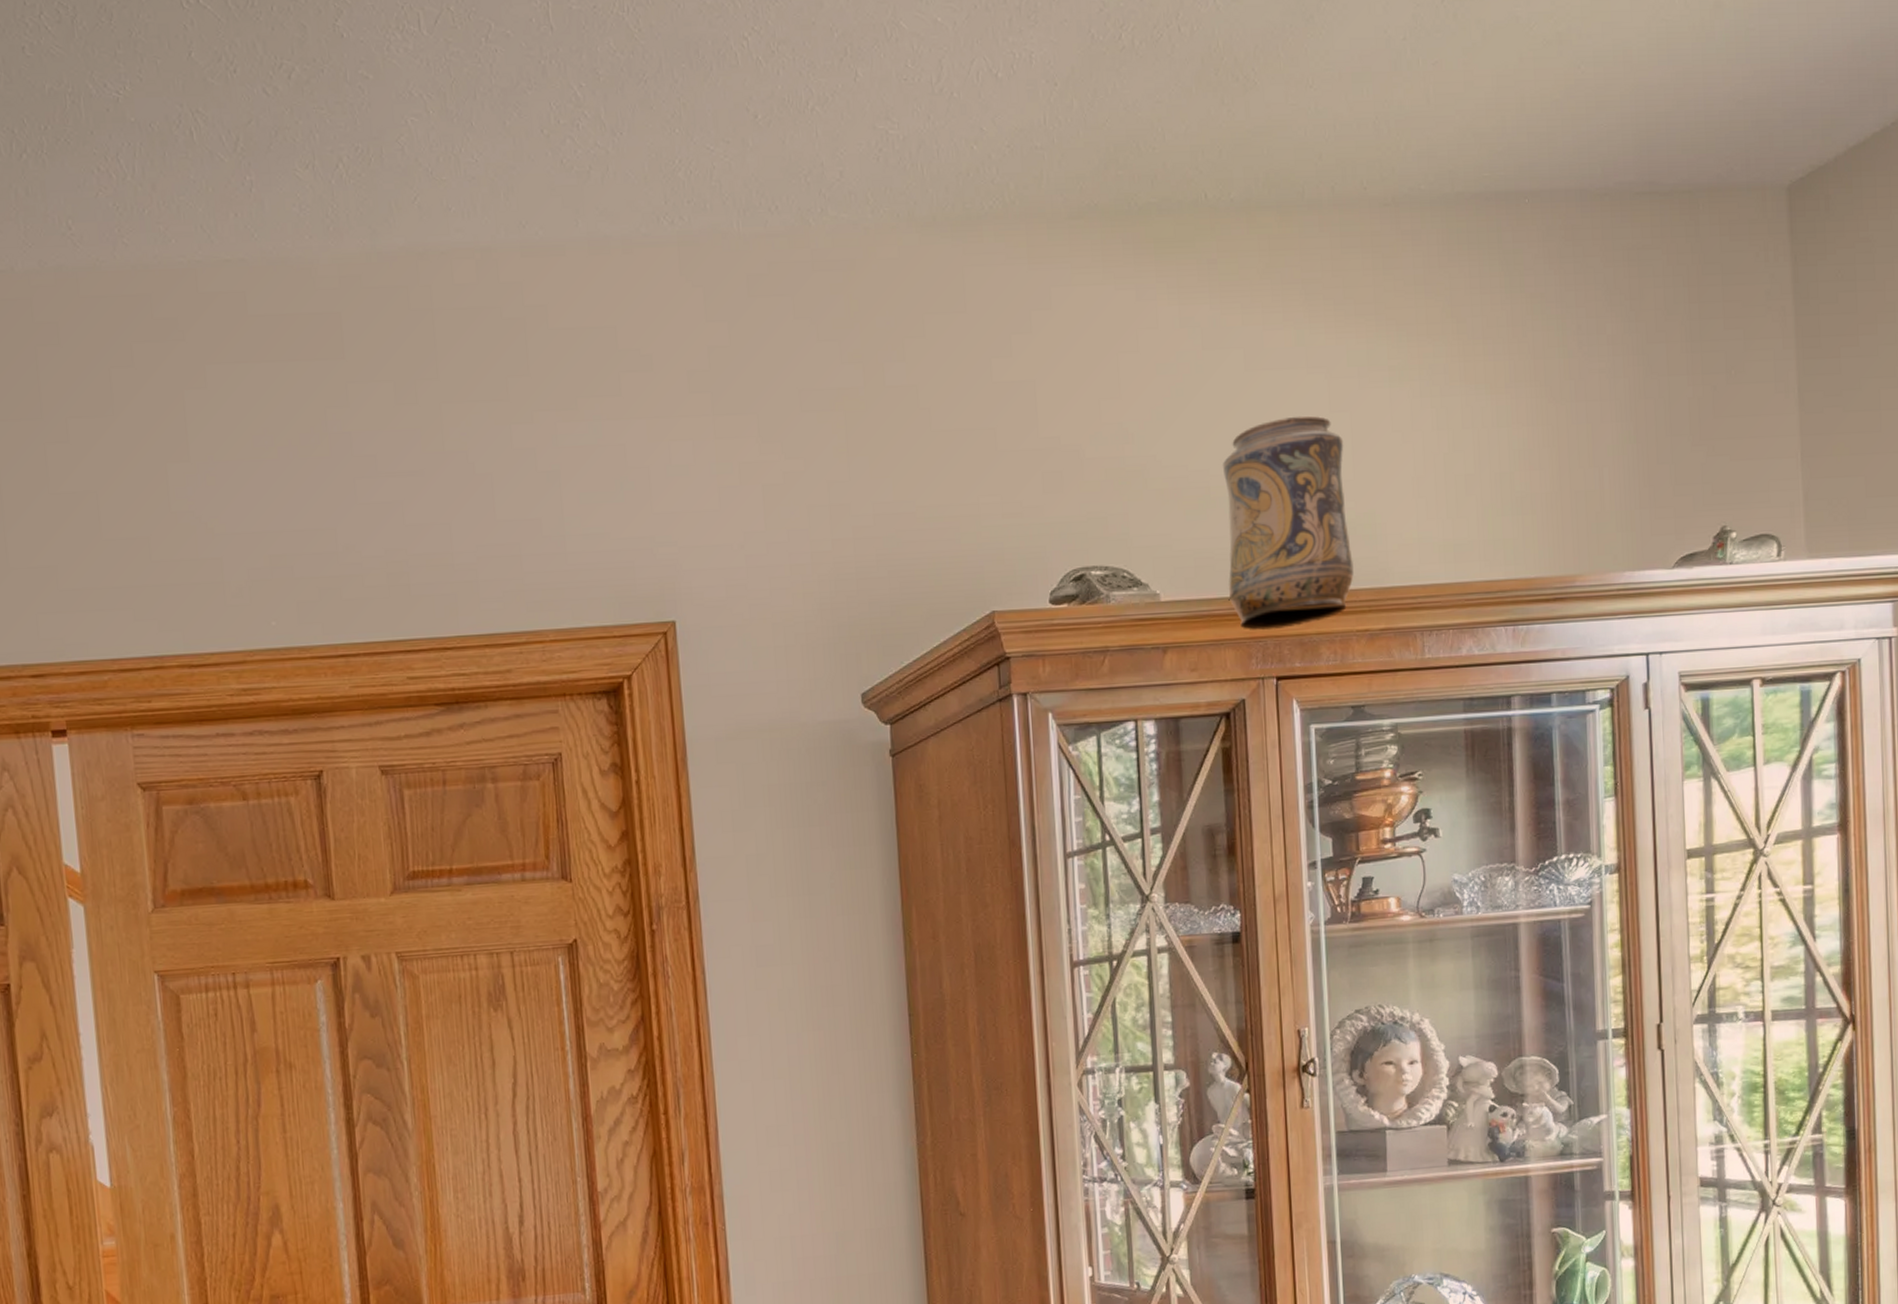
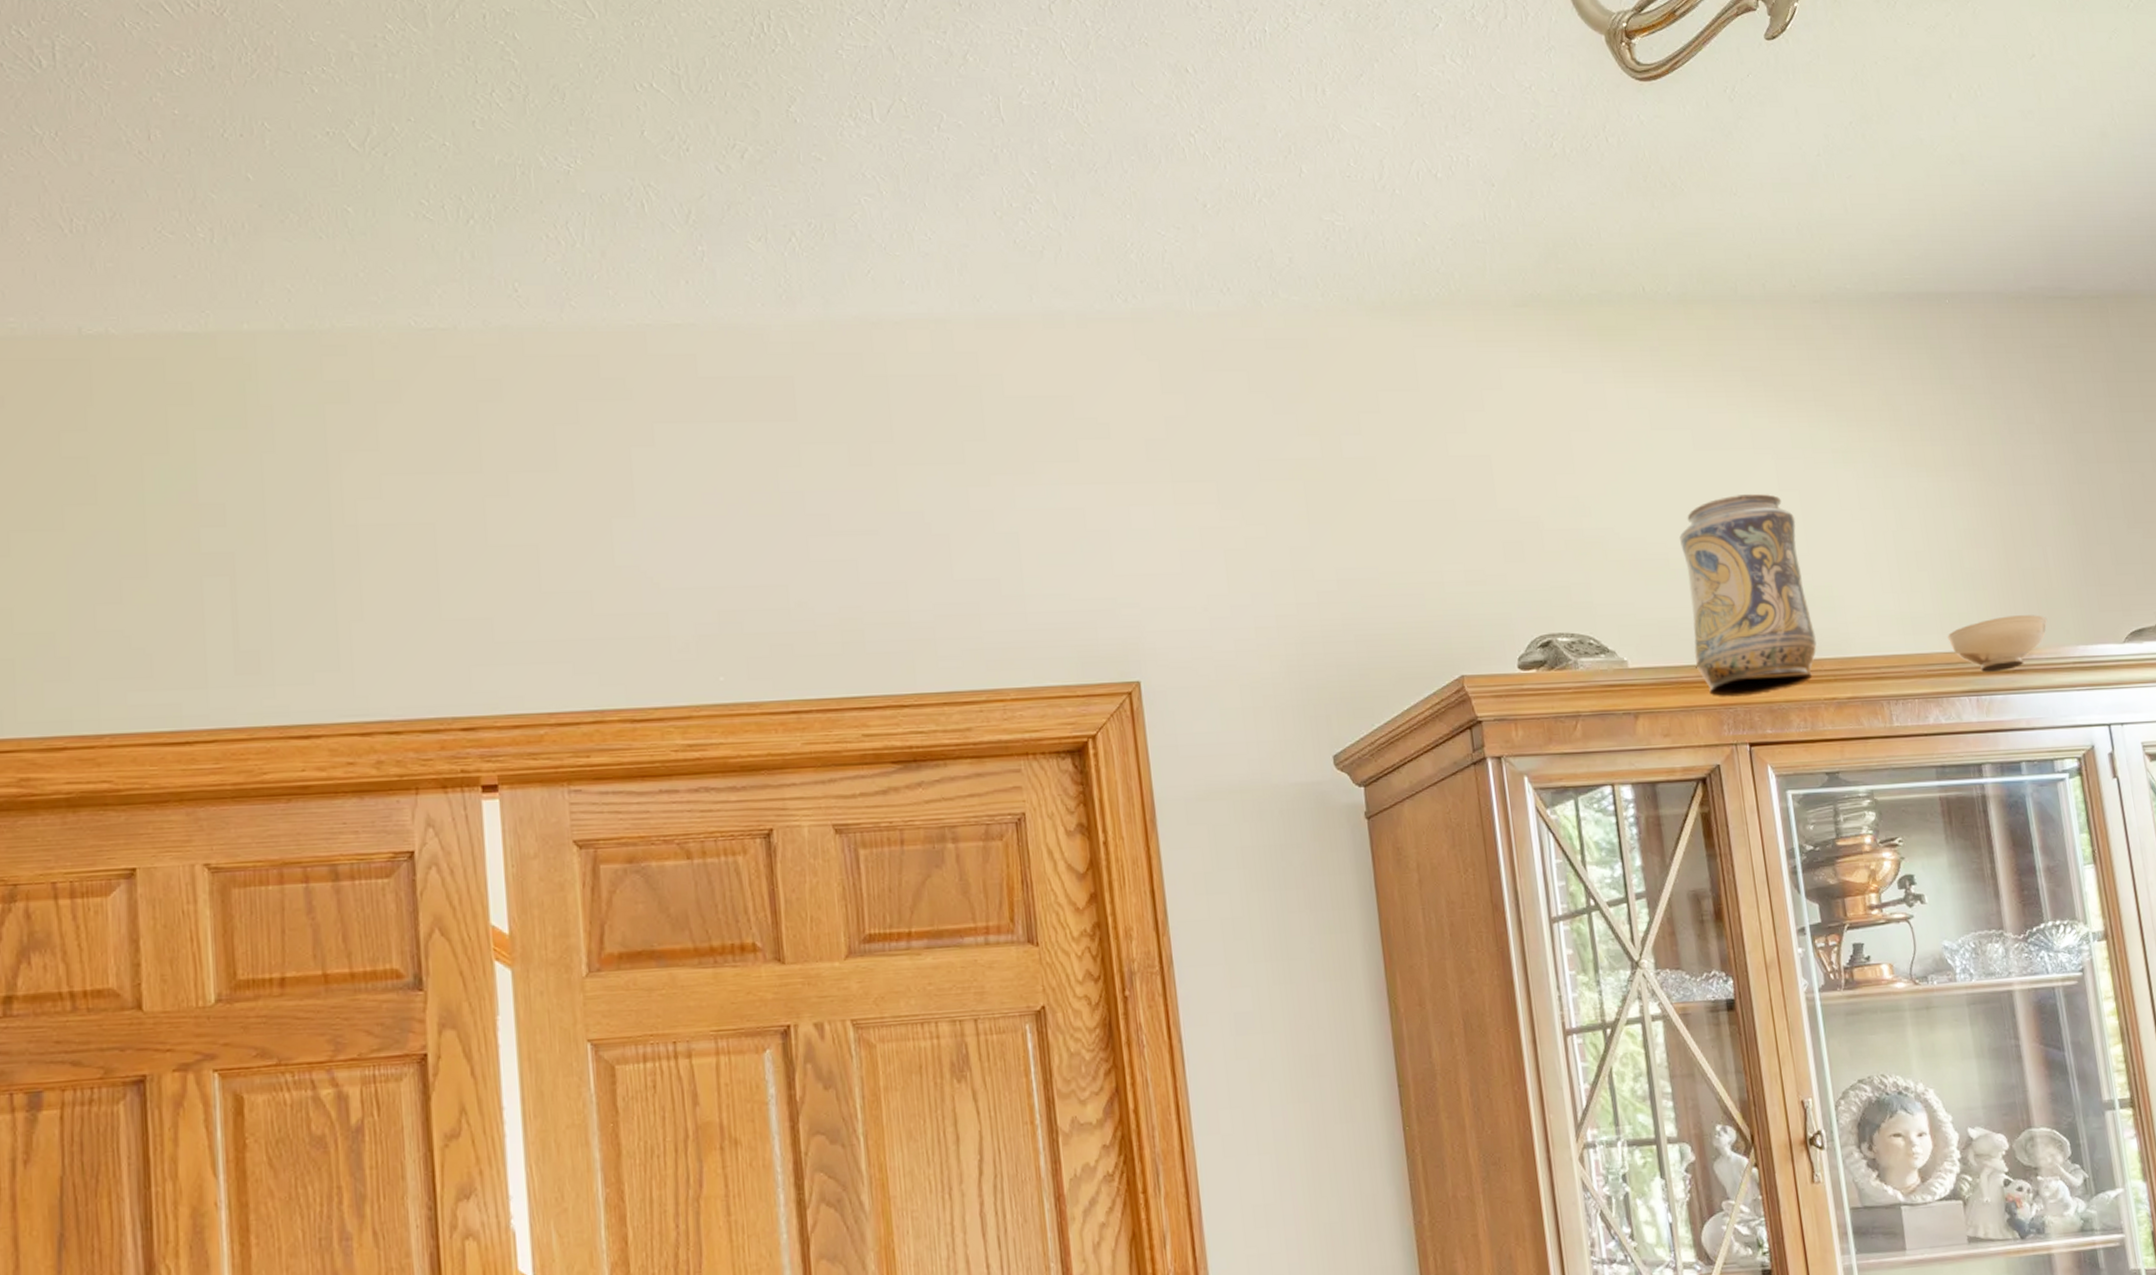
decorative bowl: none [1489,540,1596,601] -> present [1947,615,2048,672]

